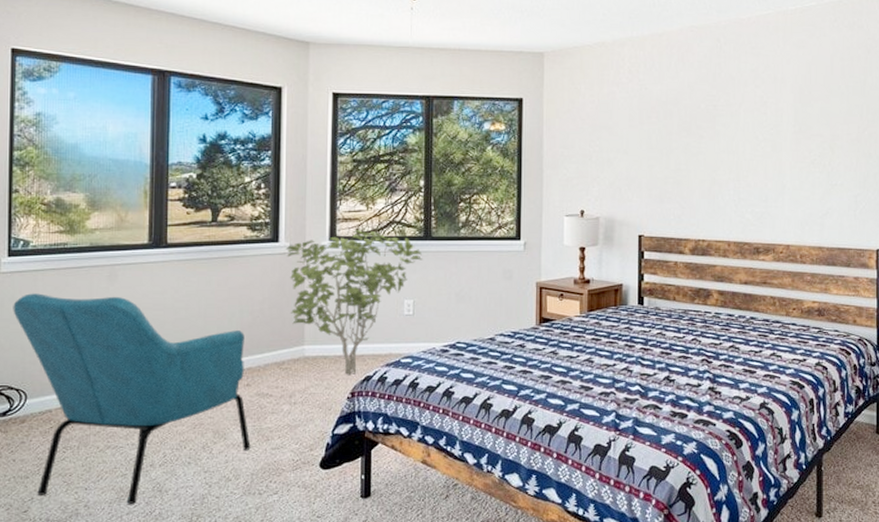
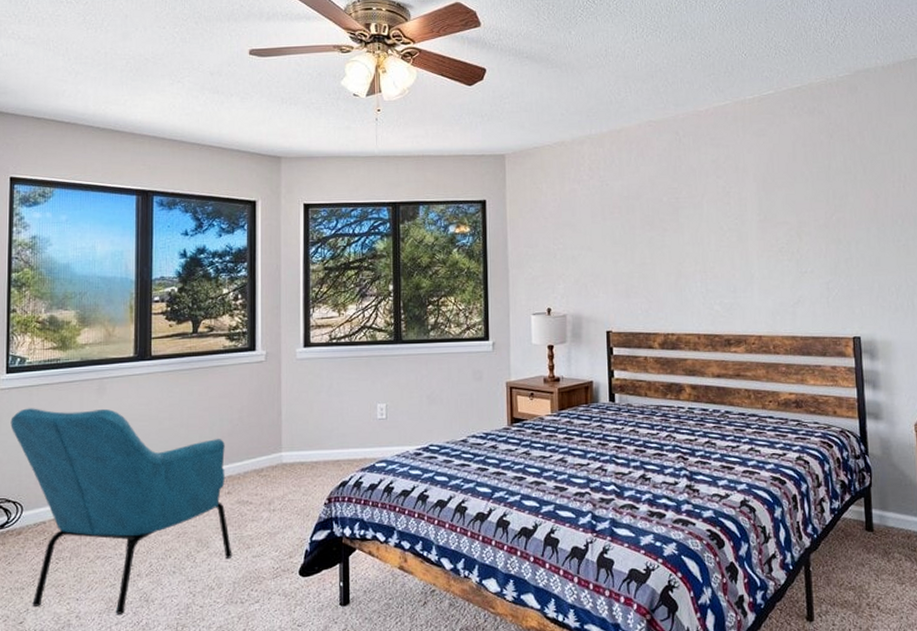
shrub: present [285,230,423,376] -> none [262,336,394,482]

